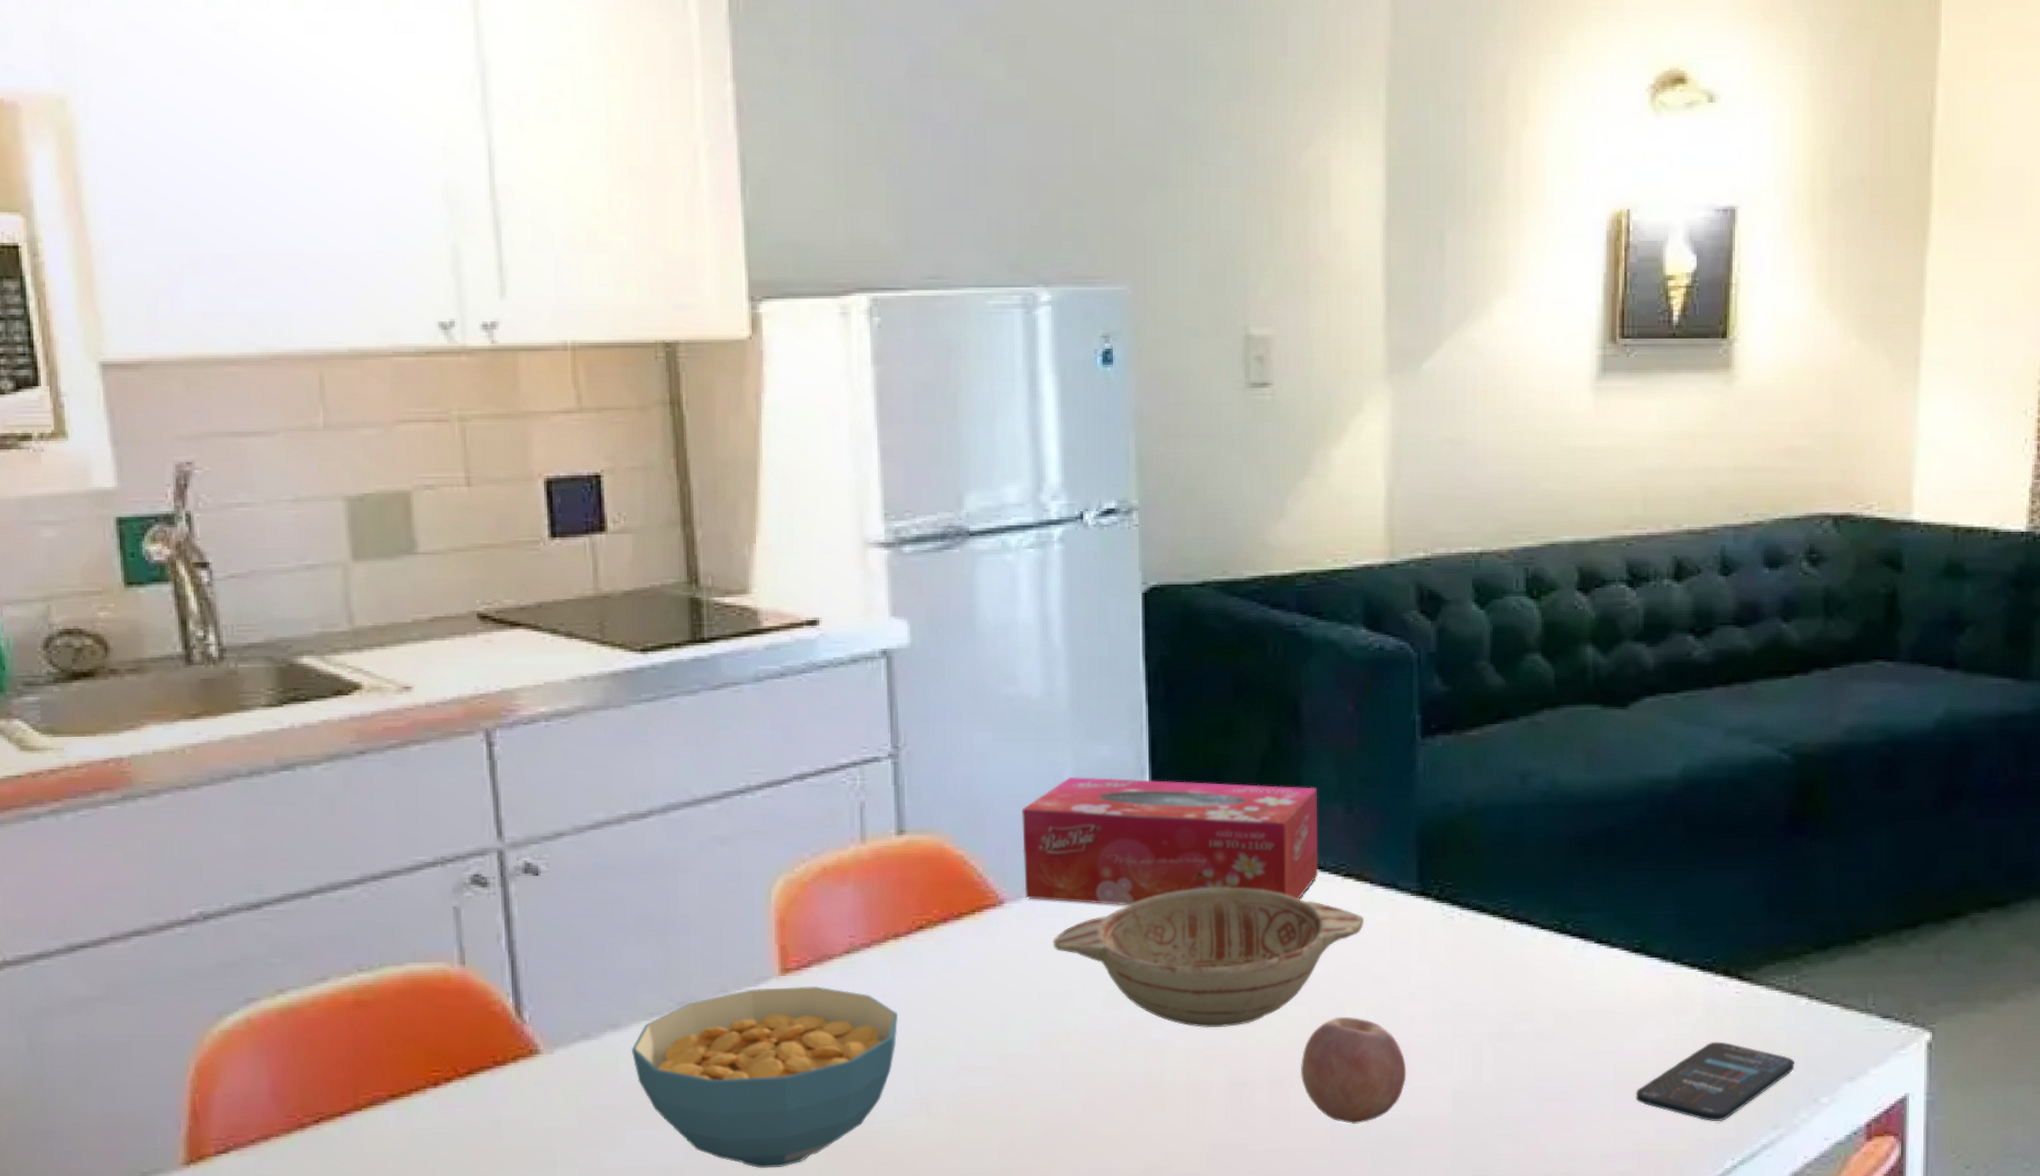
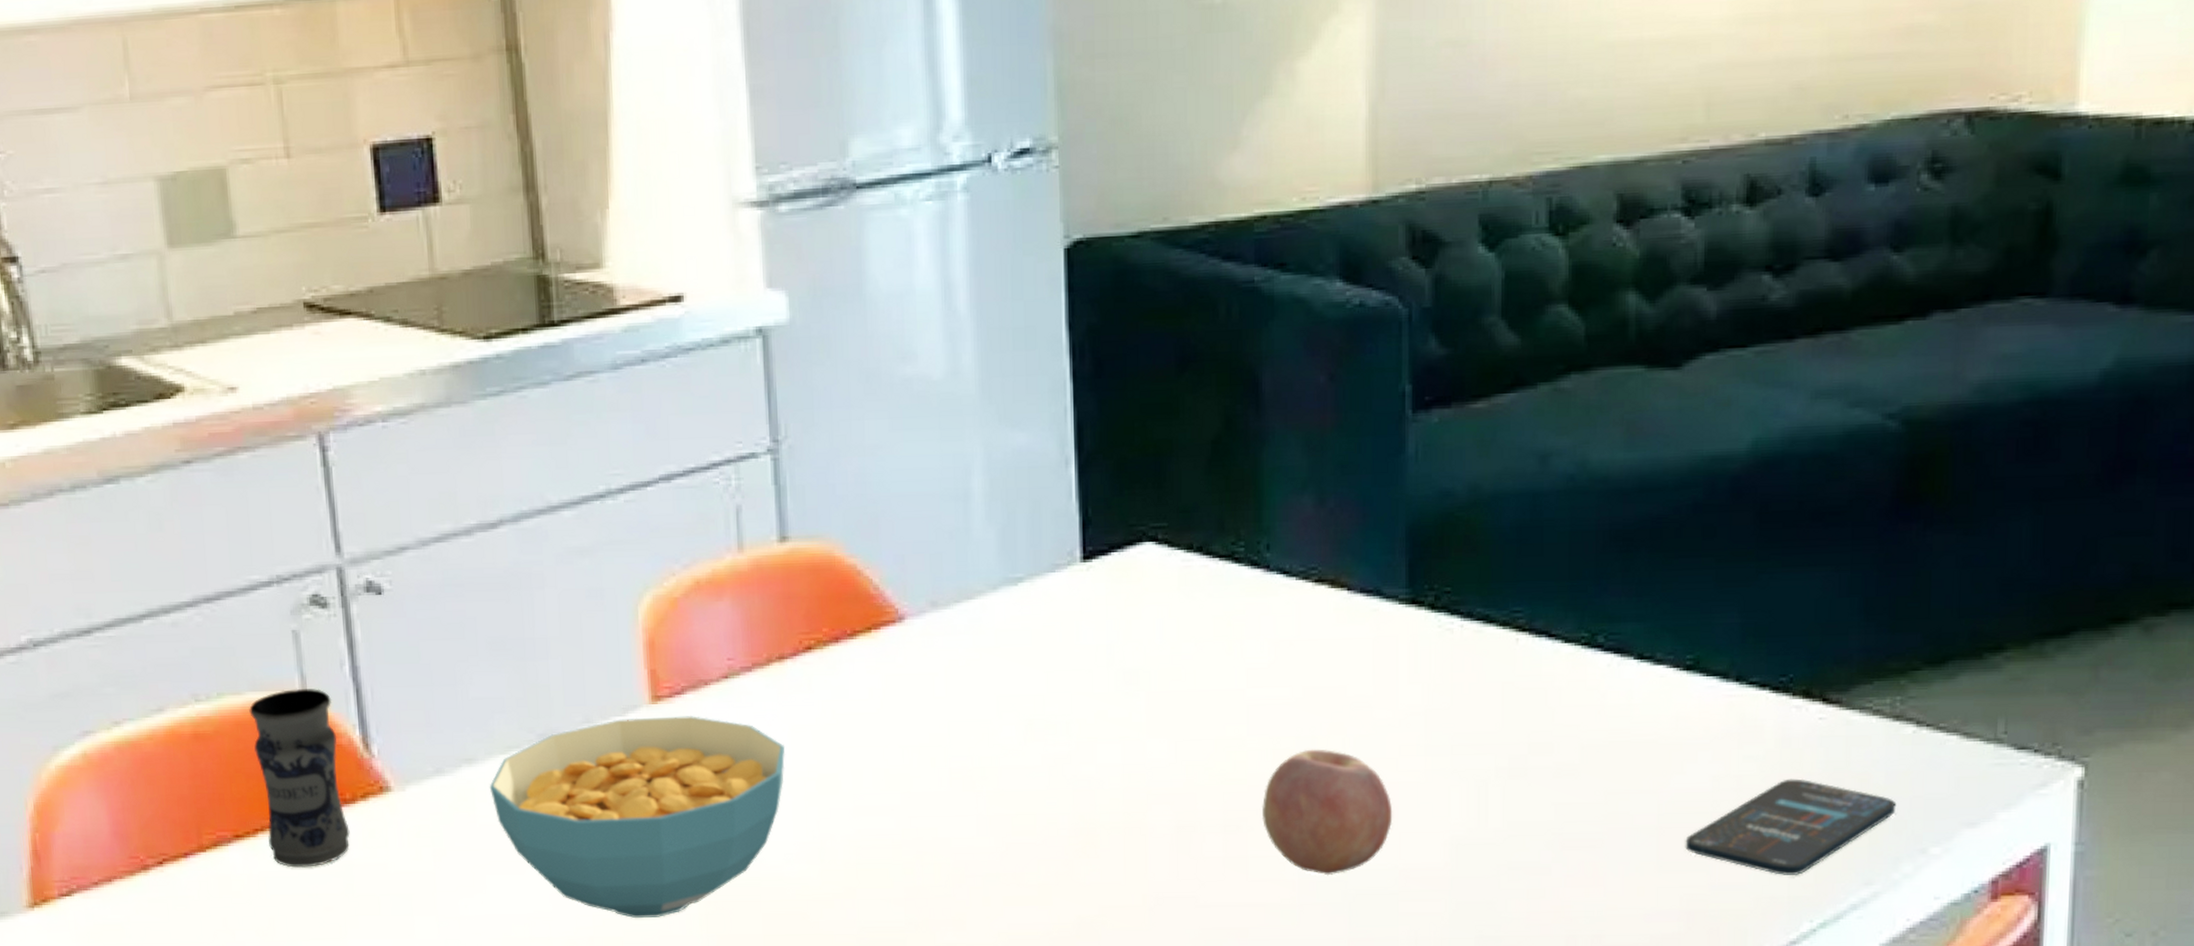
jar: none [409,959,500,1125] -> present [249,688,350,868]
tissue box: present [1022,776,1319,906] -> none [924,469,1283,621]
decorative bowl: present [1053,887,1364,1028] -> none [963,597,1340,763]

